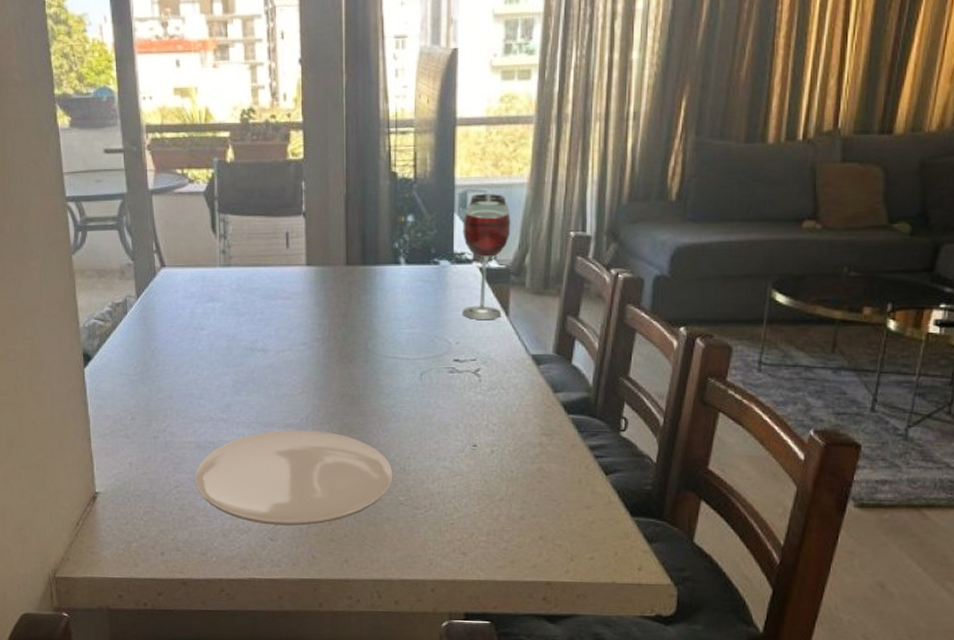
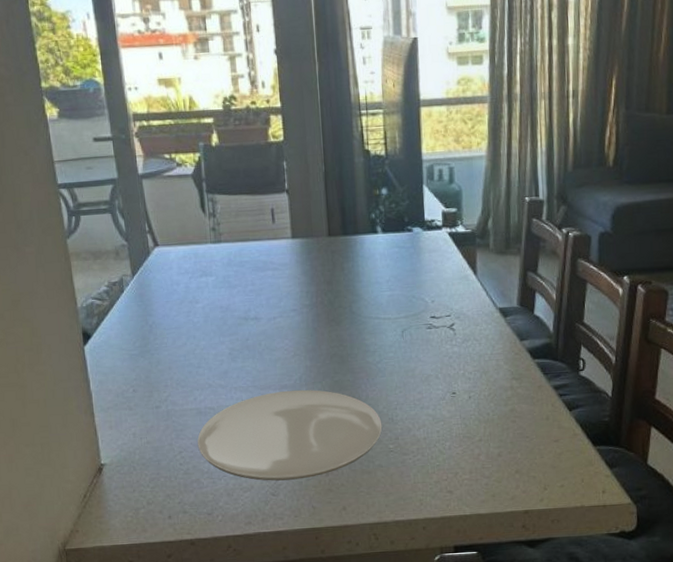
wineglass: present [463,194,511,319] -> none [431,166,474,279]

